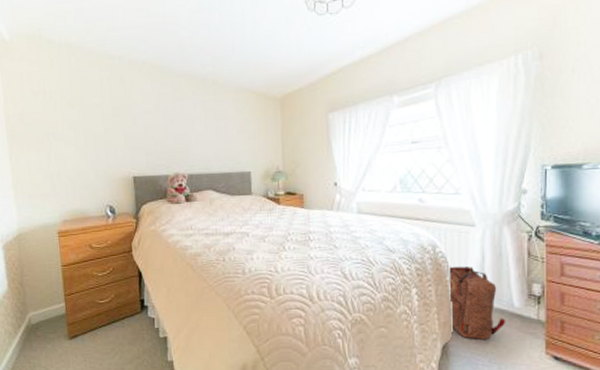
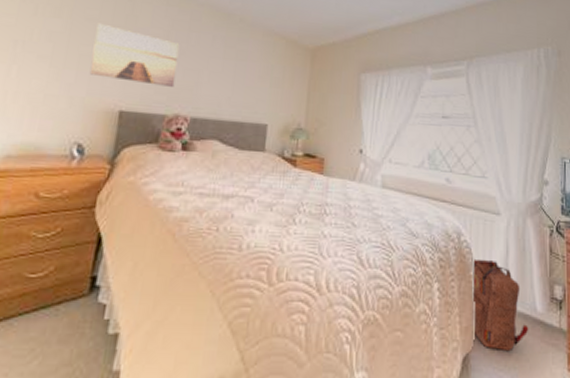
wall art: none [102,107,170,152] -> present [89,23,180,87]

